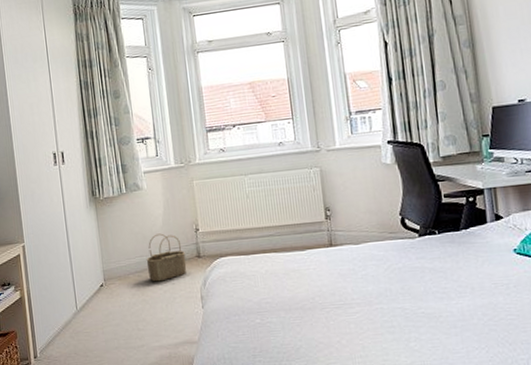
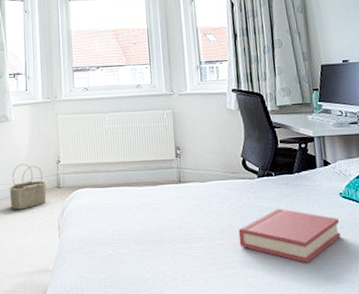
hardback book: none [398,269,515,325] -> present [238,209,341,263]

